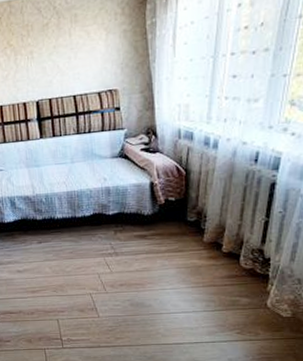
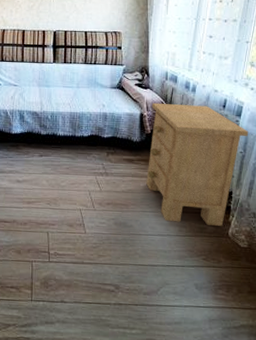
nightstand: none [163,163,290,297] -> present [146,102,249,226]

